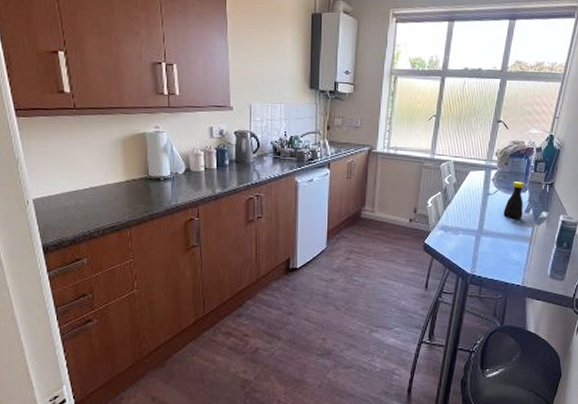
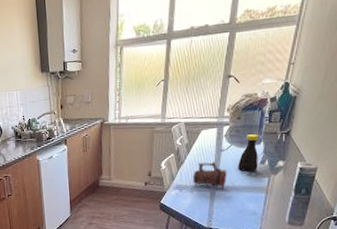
beer mug: none [458,204,493,234] -> present [192,162,227,188]

